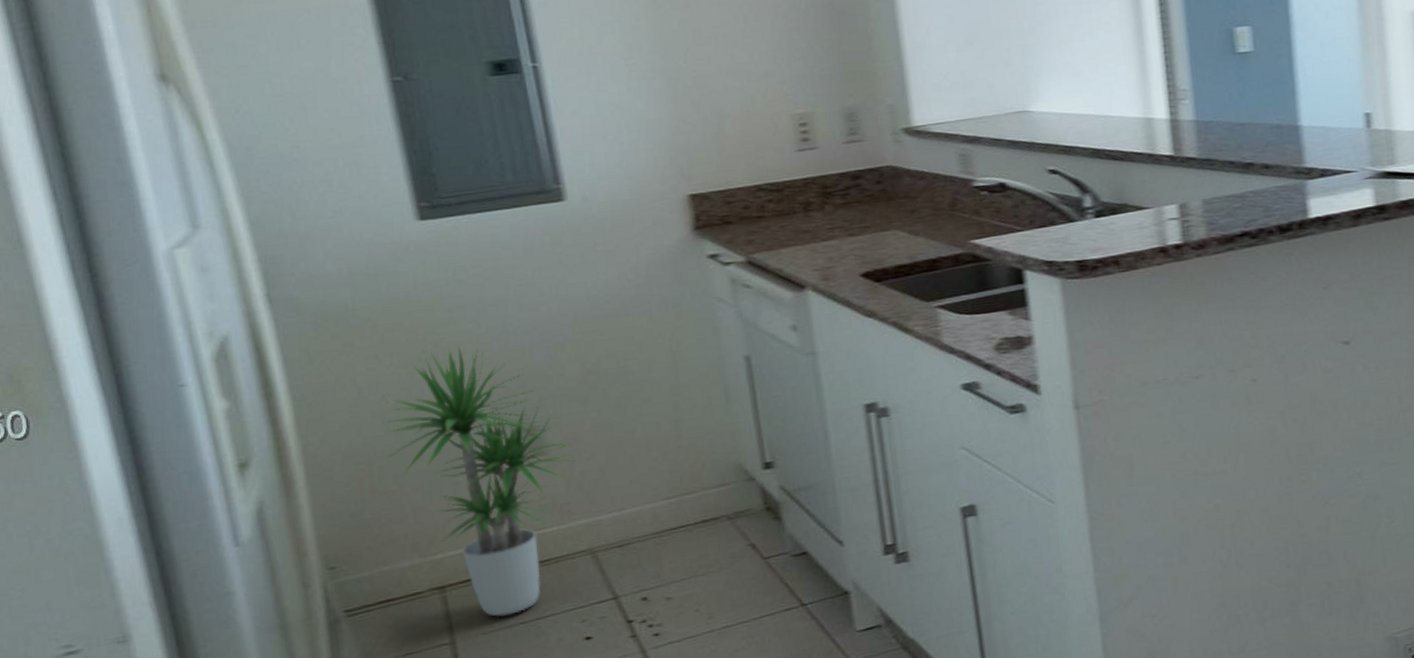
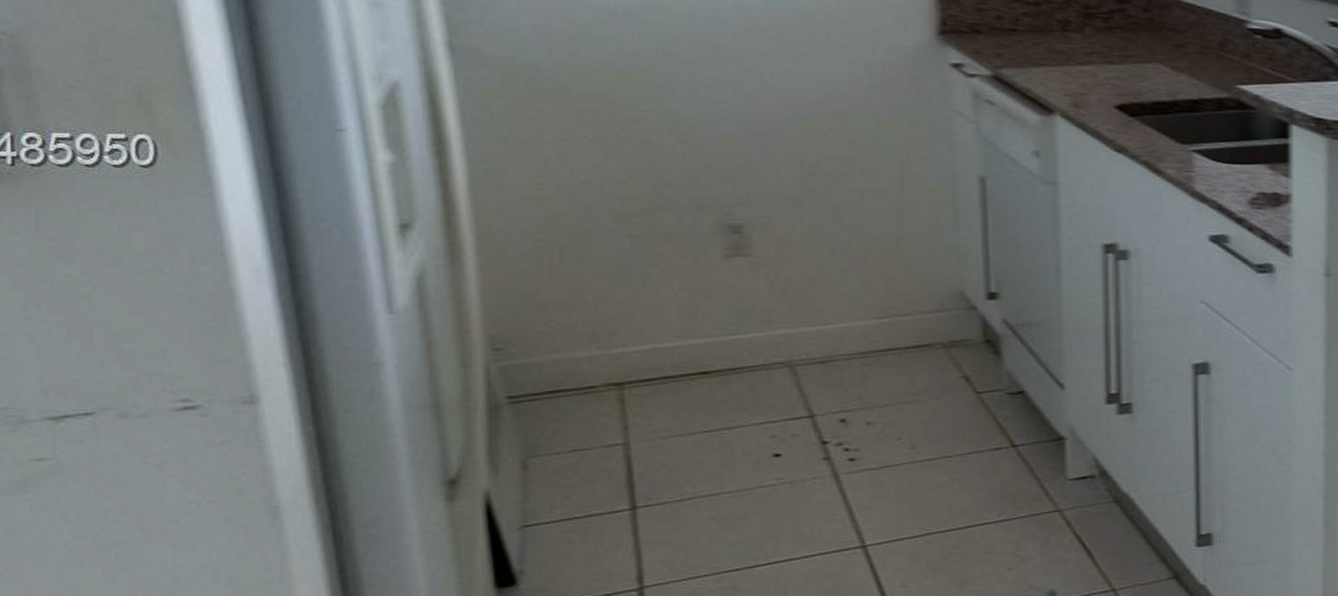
potted plant: present [383,343,581,617] -> none [566,123,788,422]

